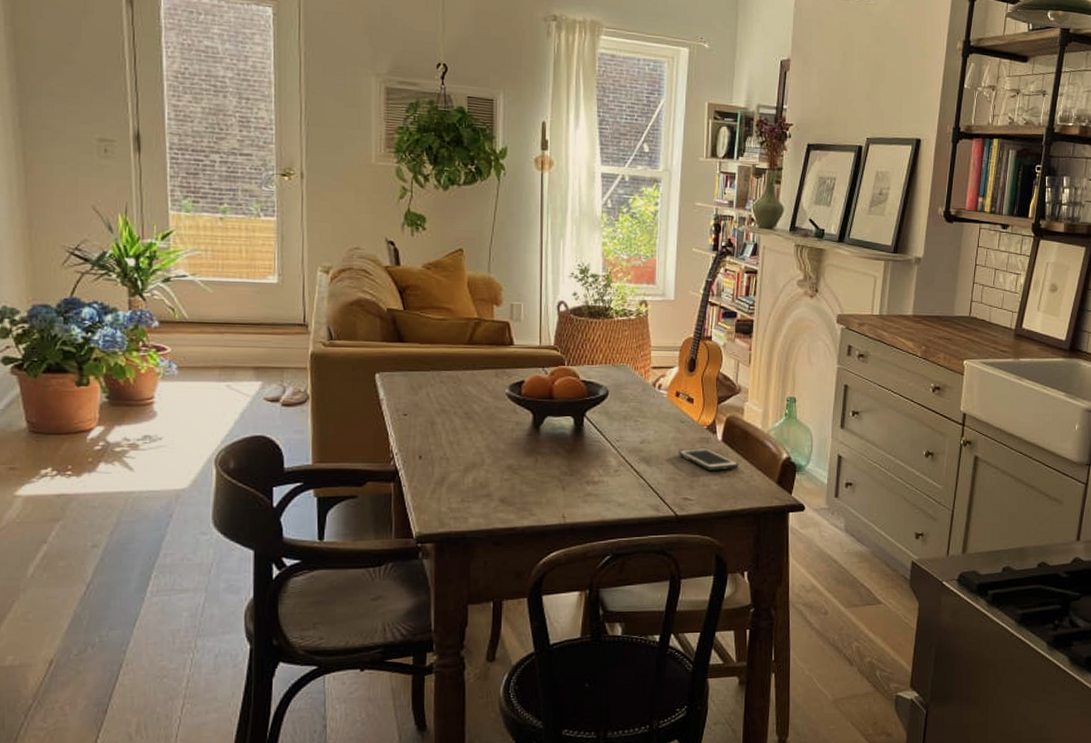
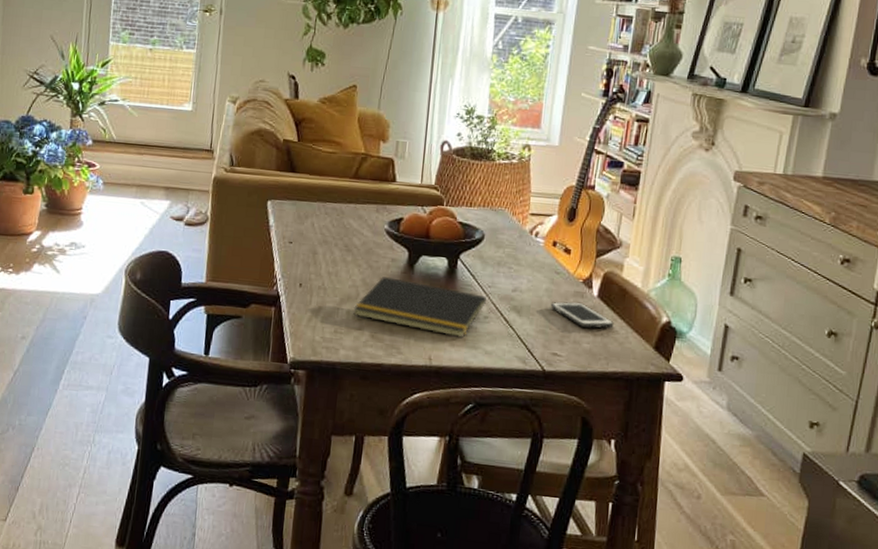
notepad: none [480,441,615,494] -> present [353,277,486,339]

